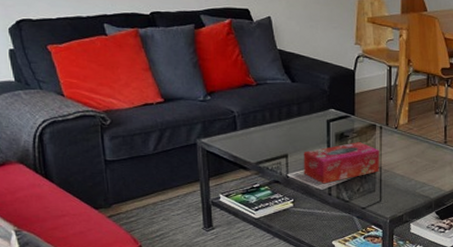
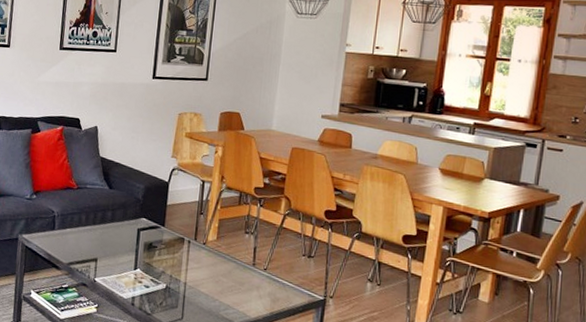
tissue box: present [303,142,379,184] -> none [110,253,186,293]

